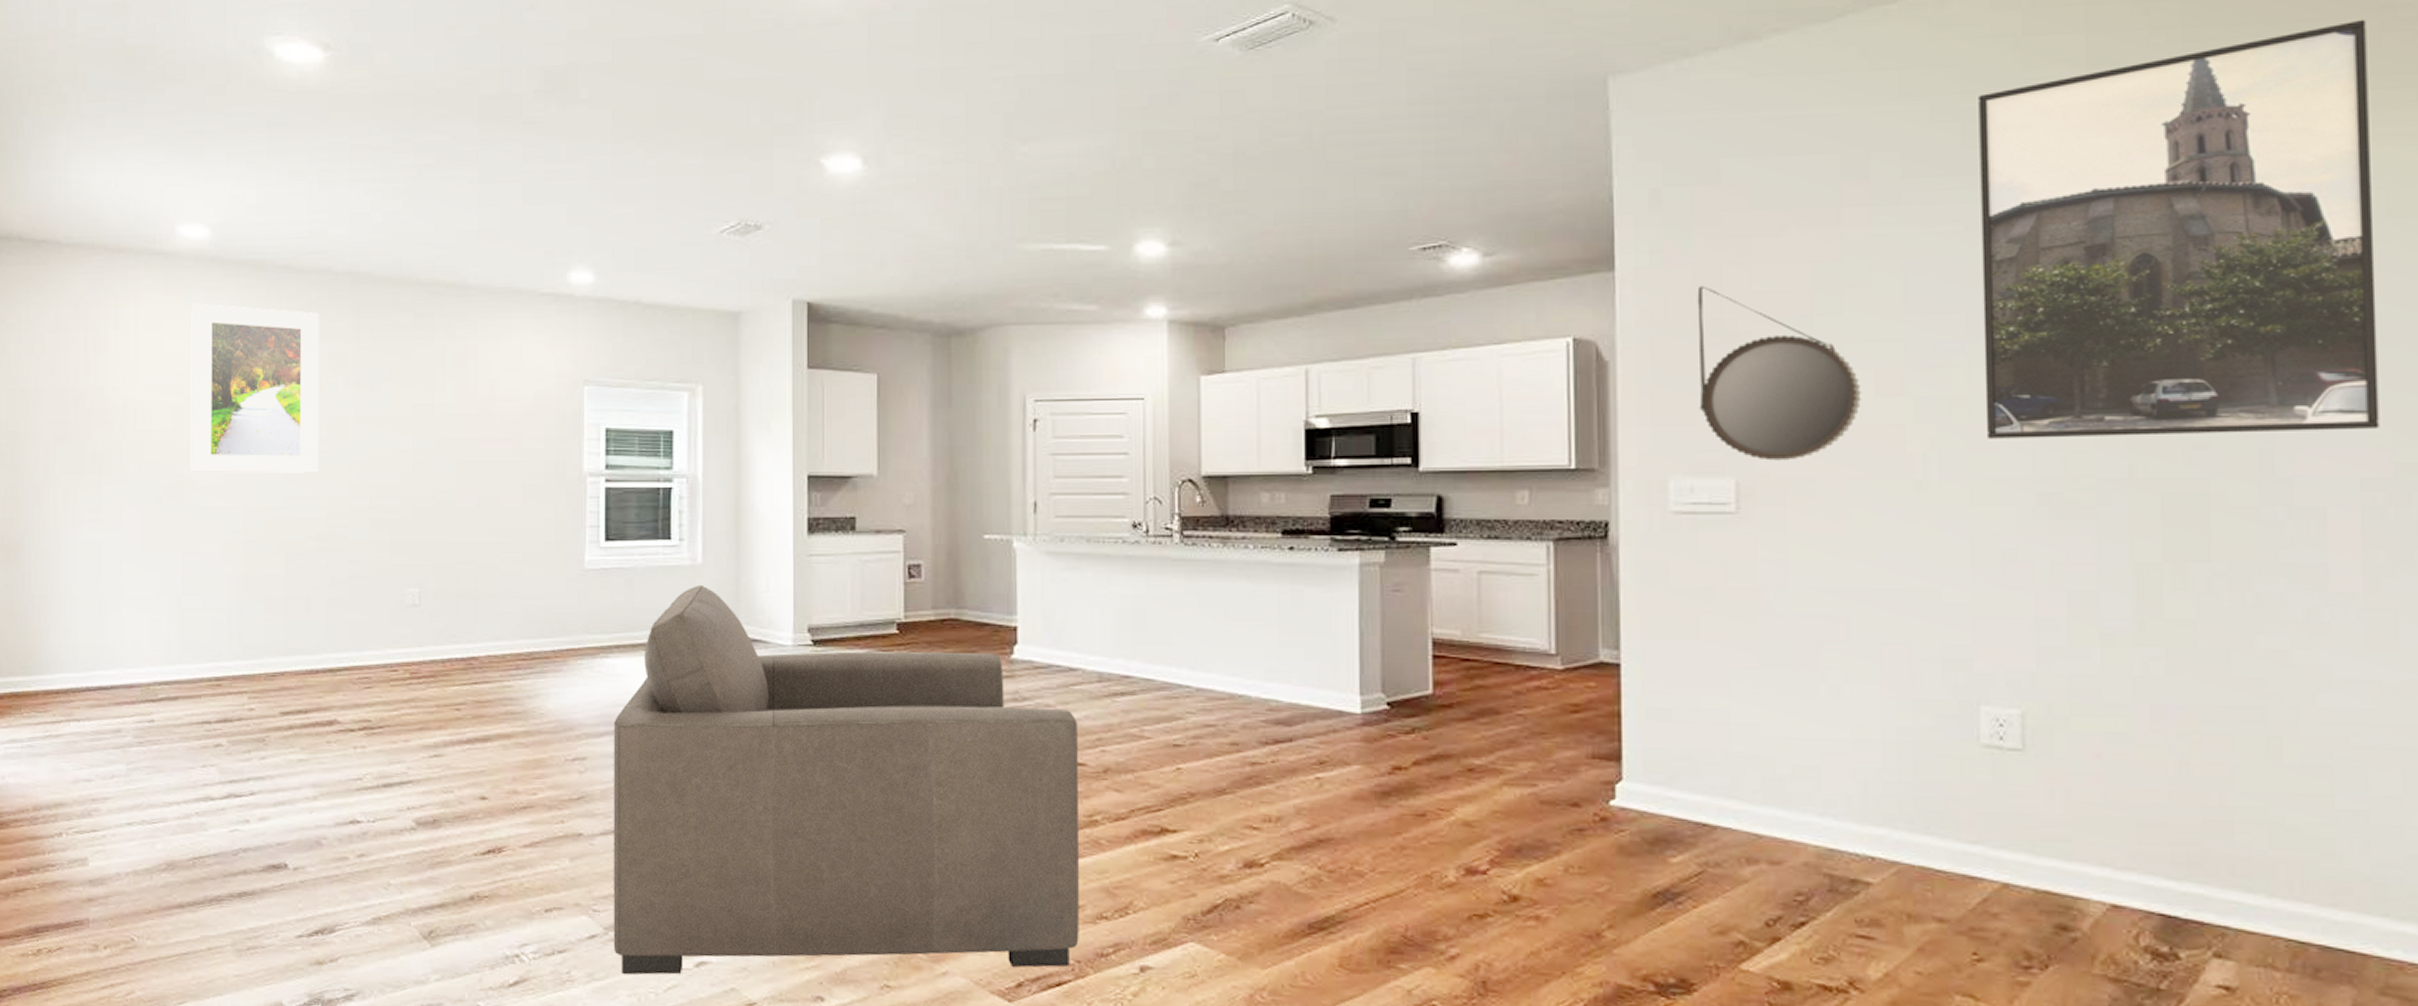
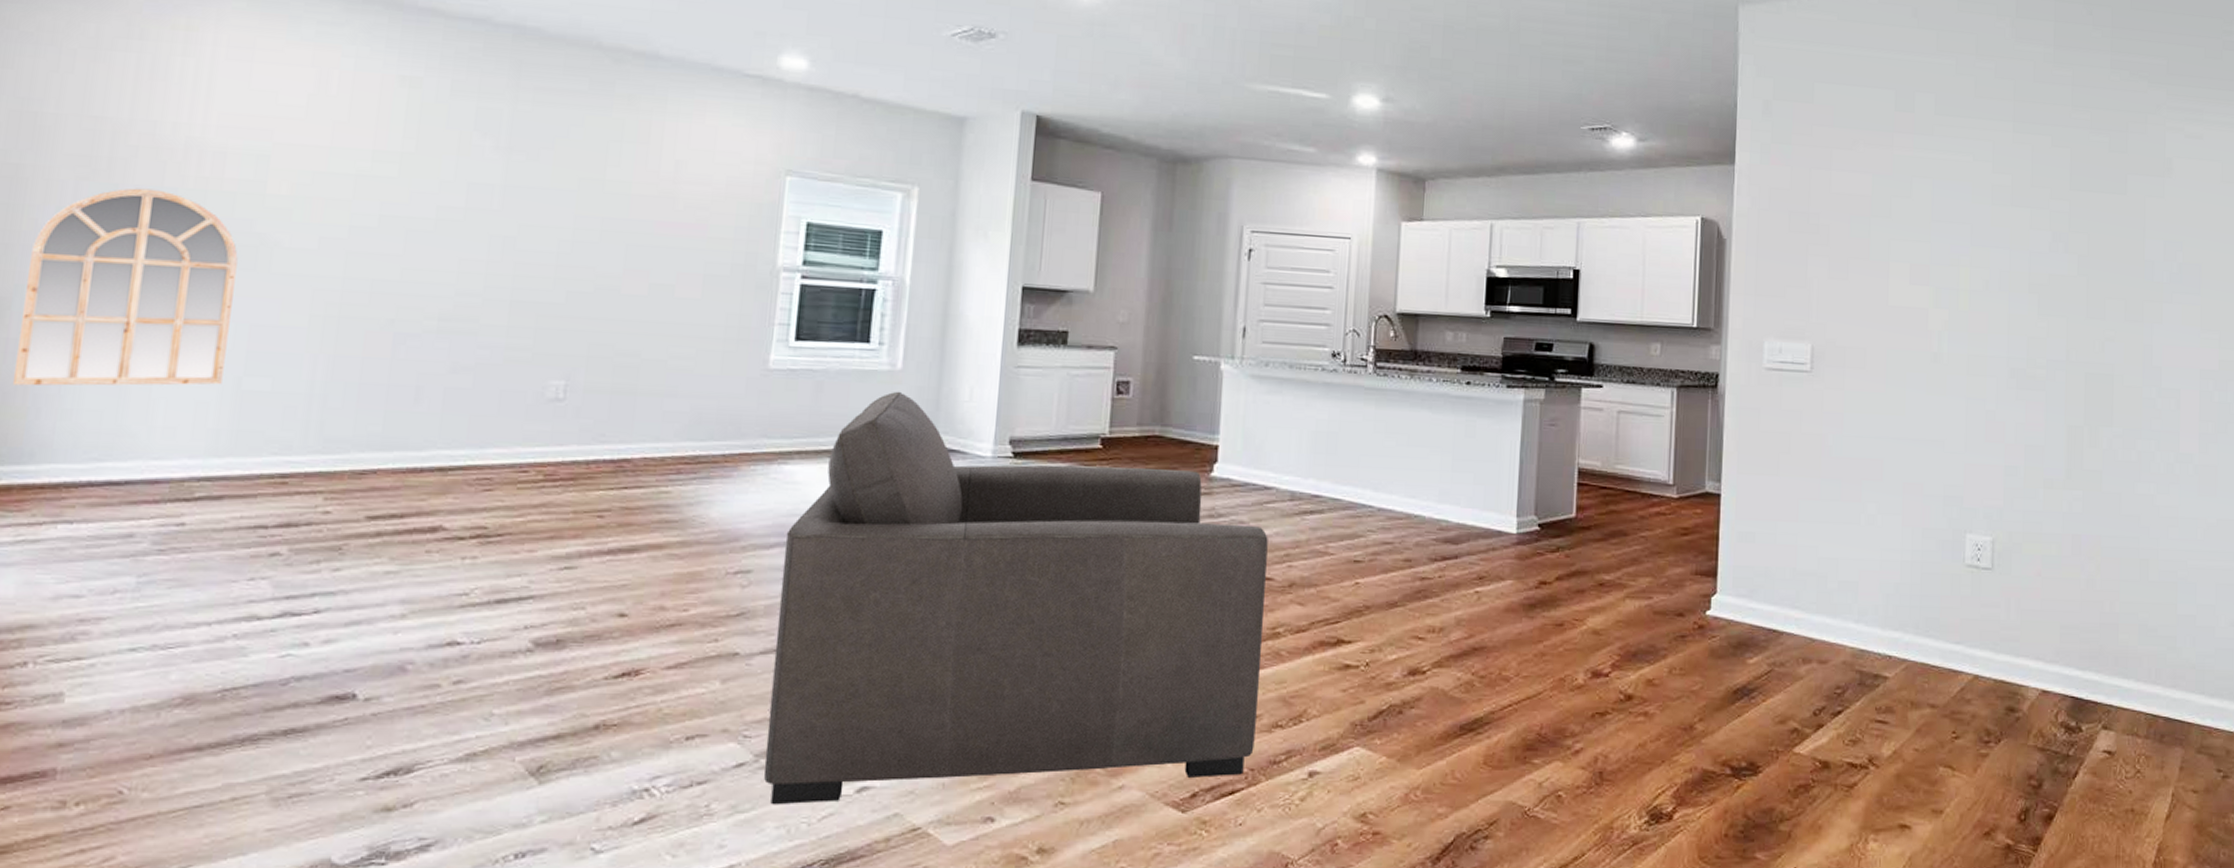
mirror: none [30,444,168,611] -> present [12,188,238,386]
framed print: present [190,303,319,473] -> none [272,36,469,245]
home mirror: present [1697,286,1861,461] -> none [1789,184,1901,331]
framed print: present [1978,19,2380,439] -> none [1979,38,2215,334]

